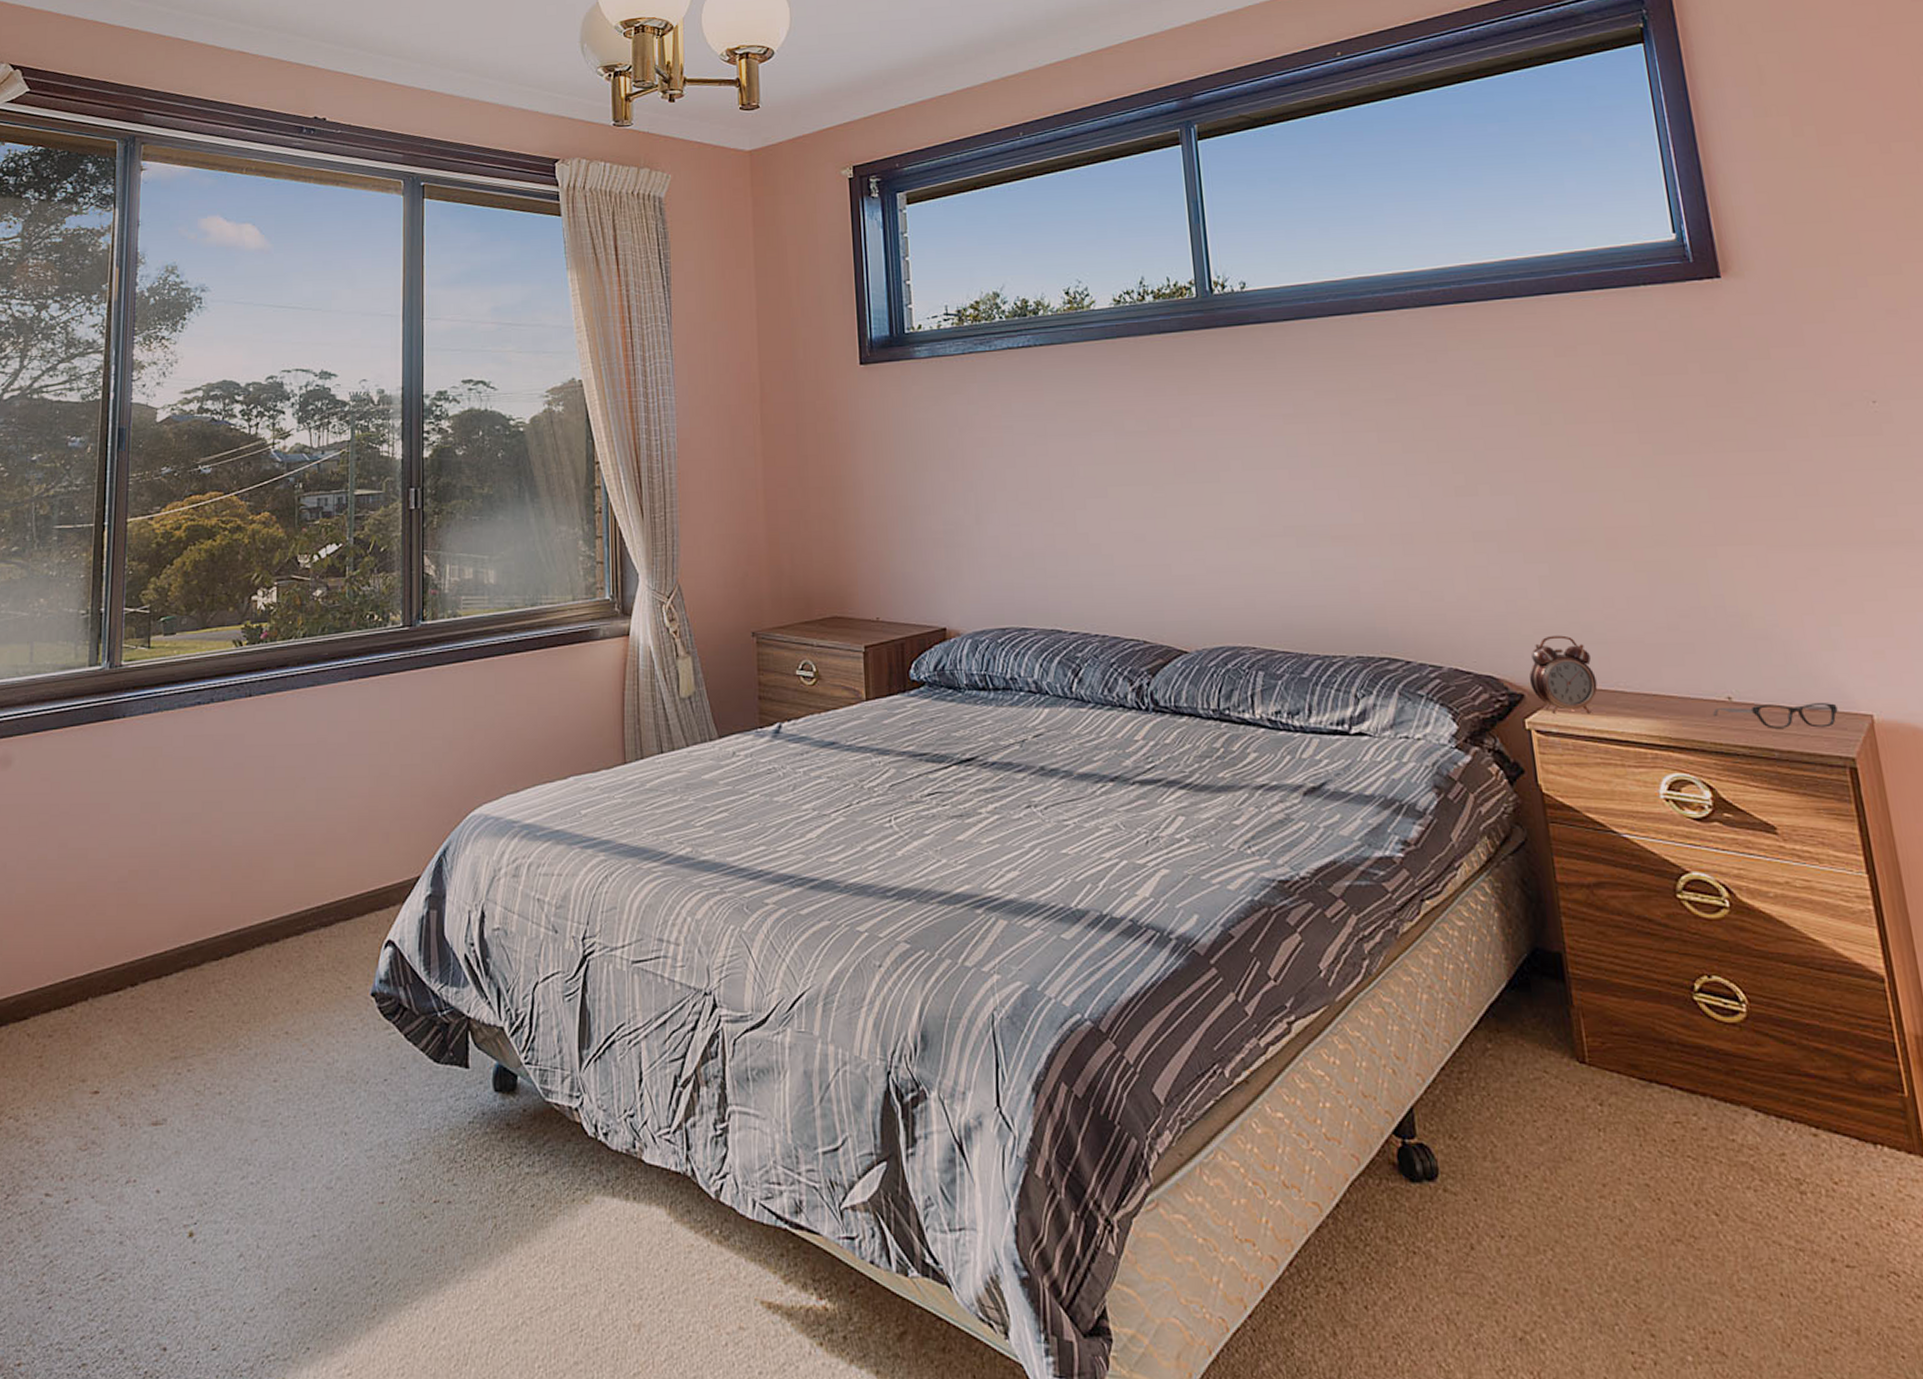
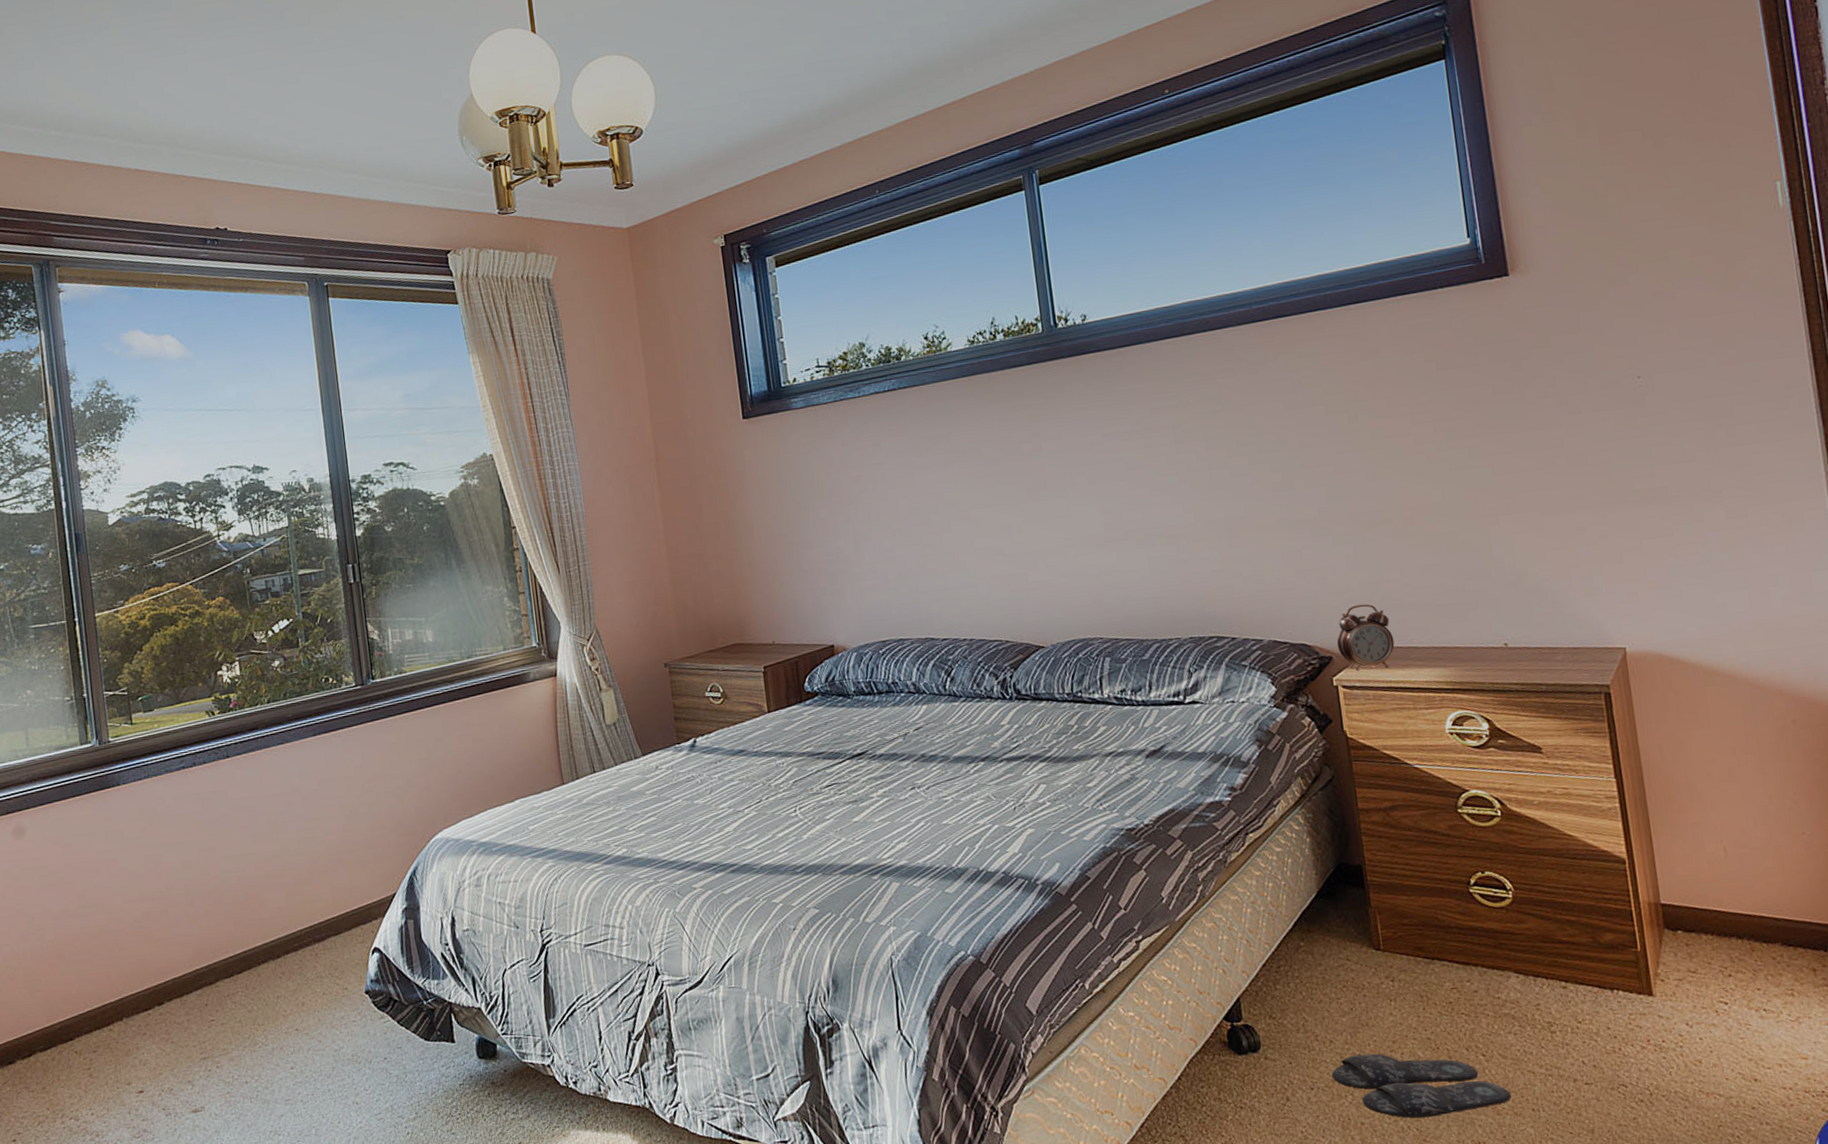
slippers: none [1527,1197,1753,1291] -> present [1332,1053,1511,1118]
eyeglasses: present [1713,703,1838,729] -> none [1492,640,1597,667]

